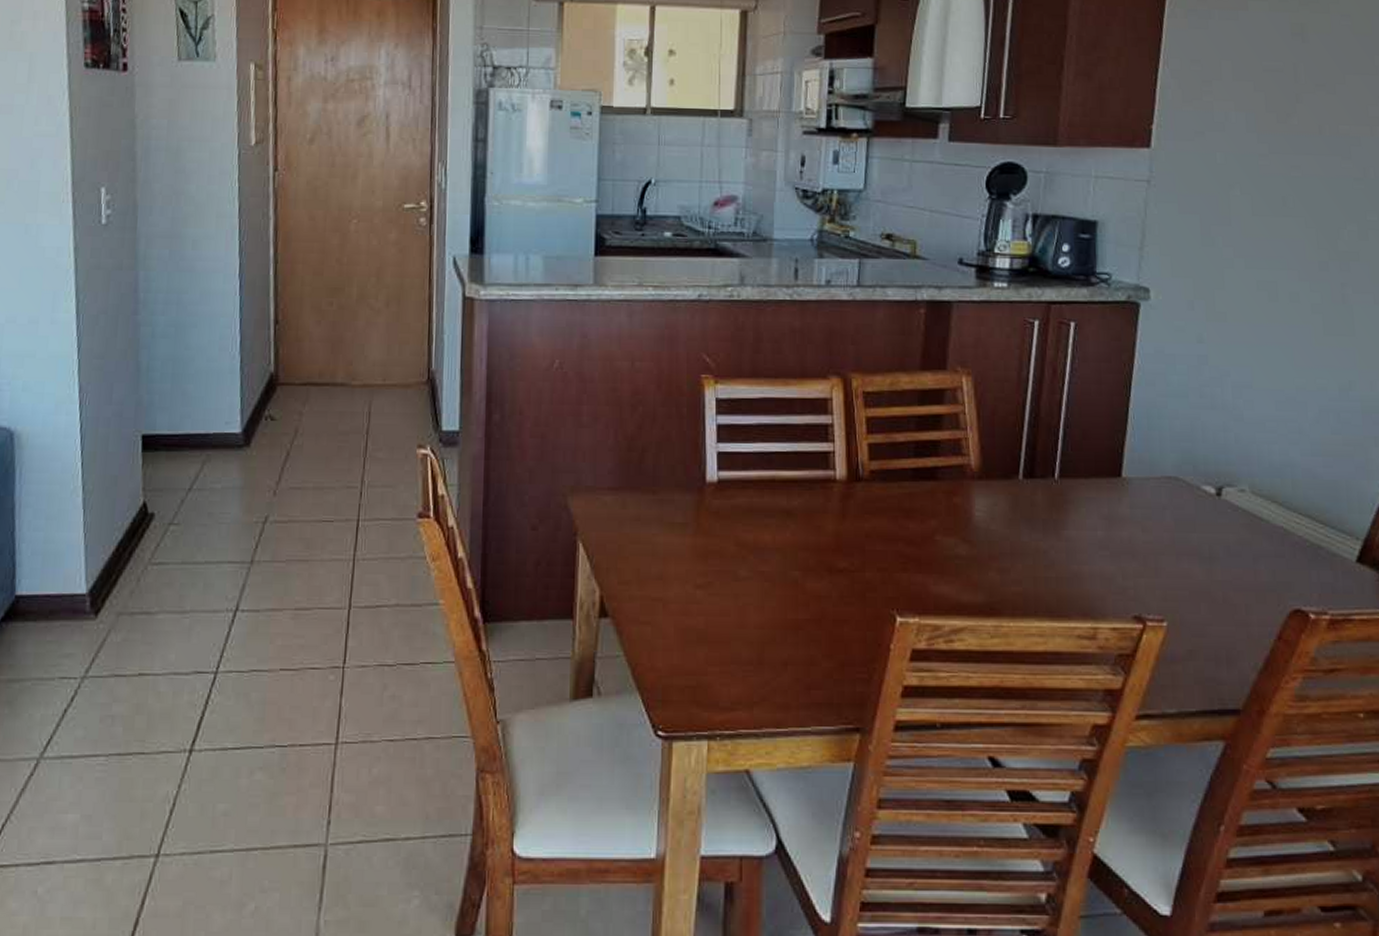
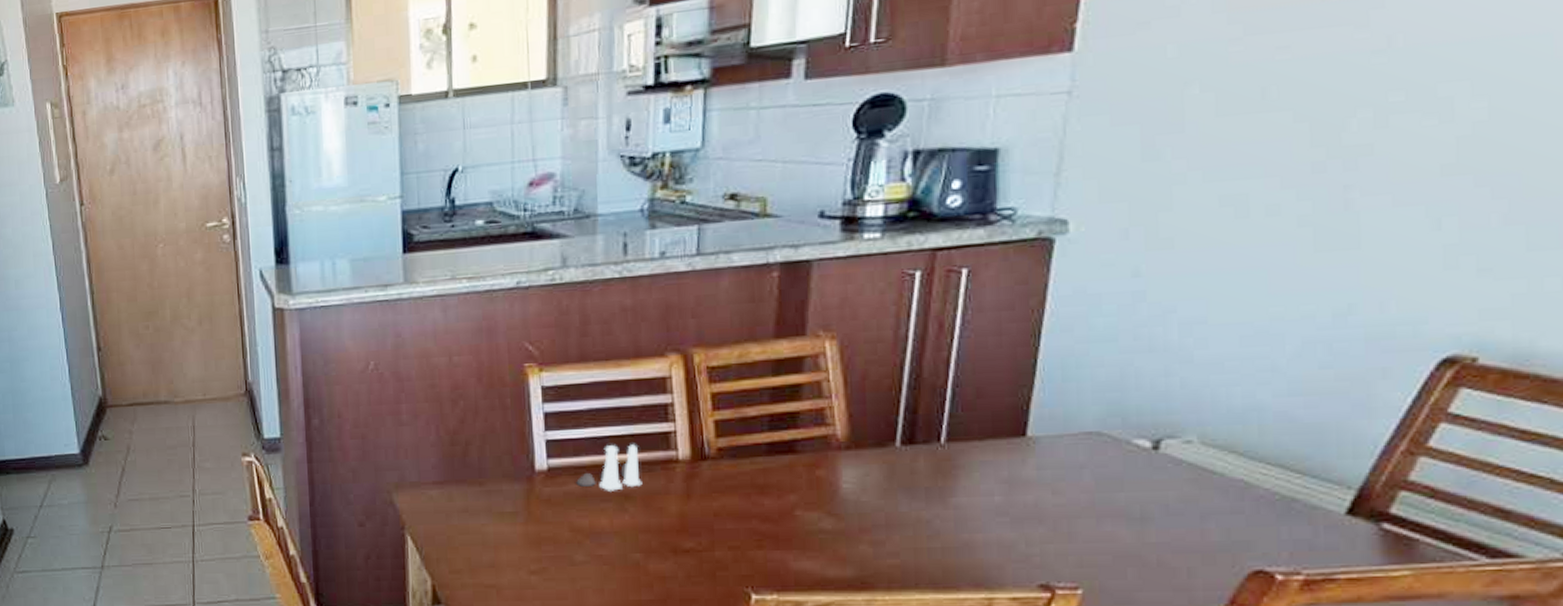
salt and pepper shaker set: none [743,461,803,507] -> present [576,444,642,491]

